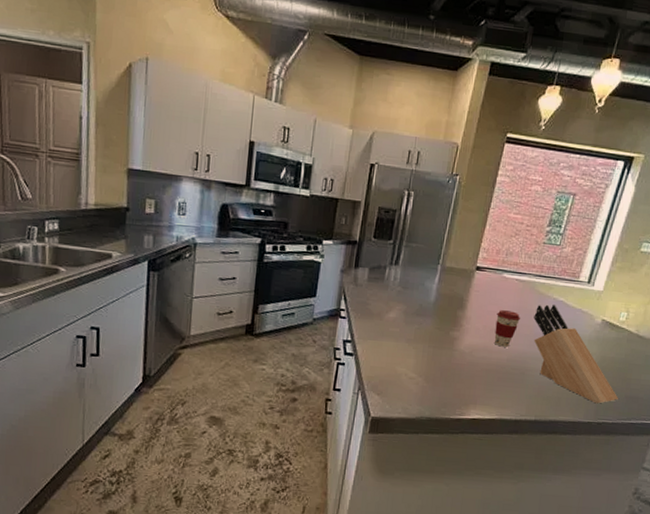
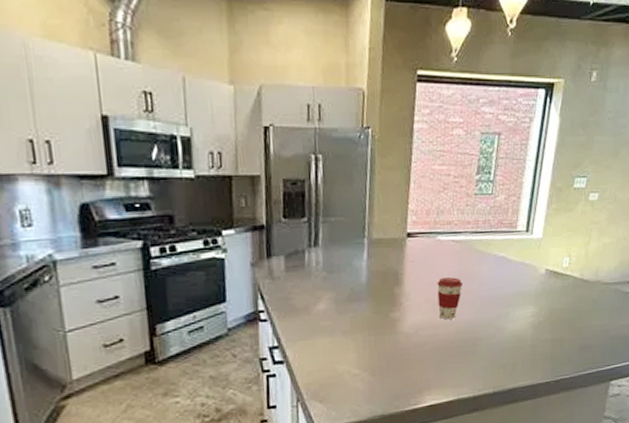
knife block: present [534,304,618,404] -> none [476,262,572,361]

